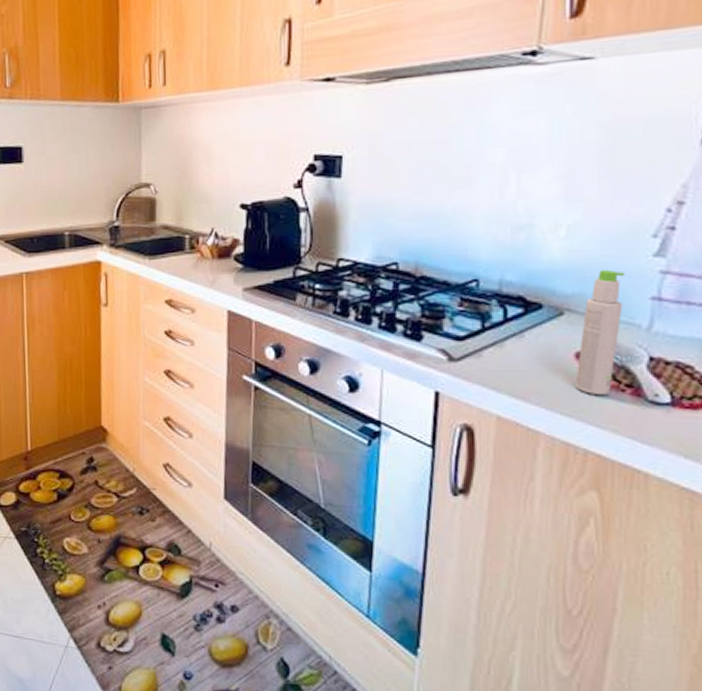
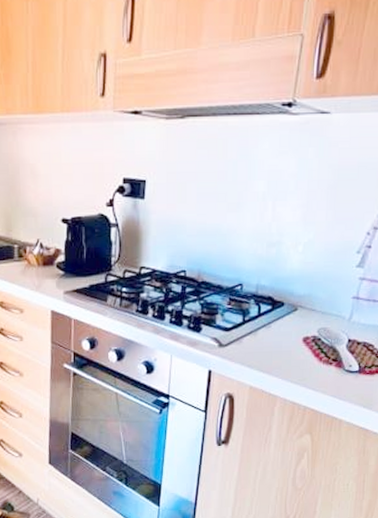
bottle: present [575,269,626,396] -> none [302,276,339,368]

